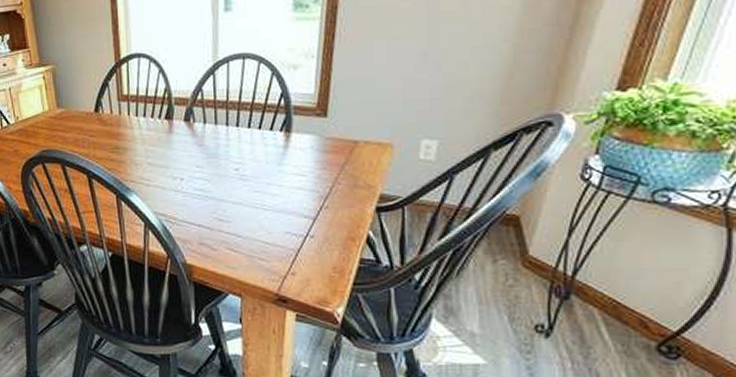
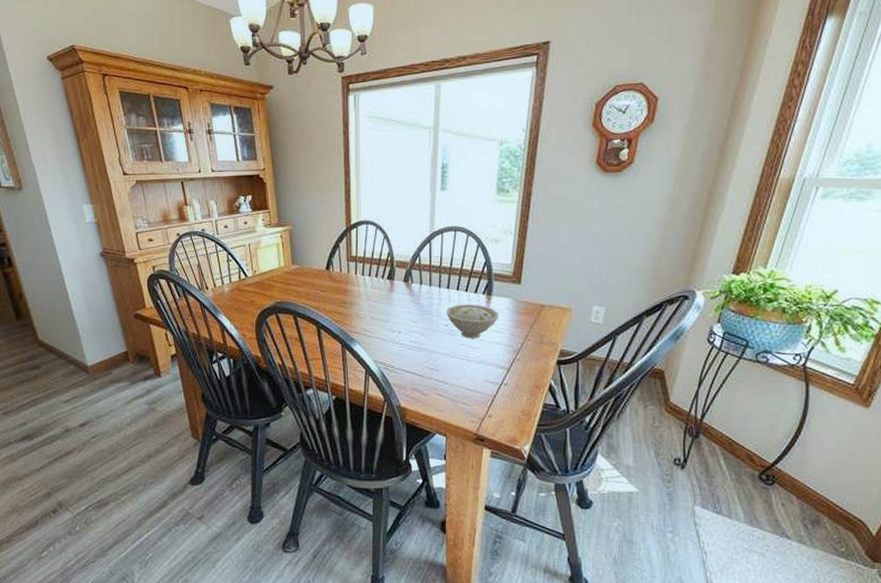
bowl: none [235,143,302,184] -> present [446,304,499,339]

